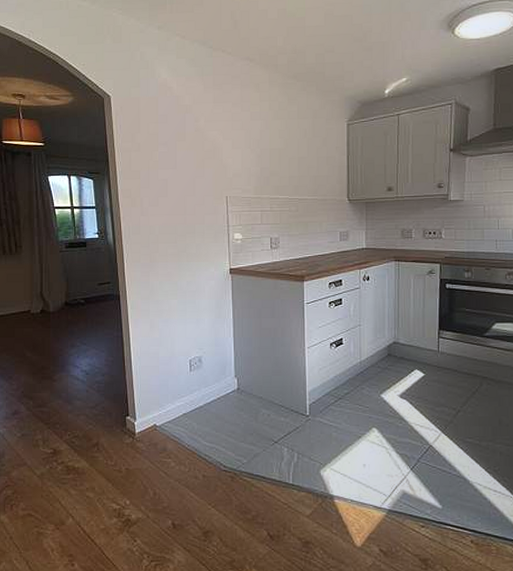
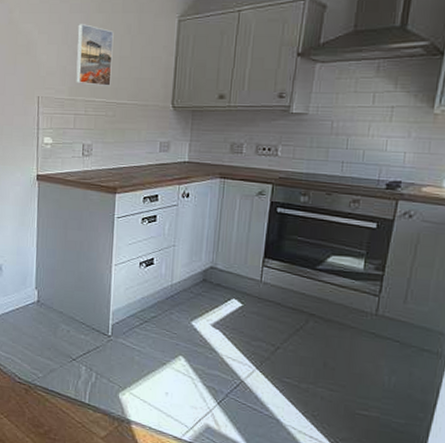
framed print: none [259,130,292,184] -> present [76,24,114,86]

